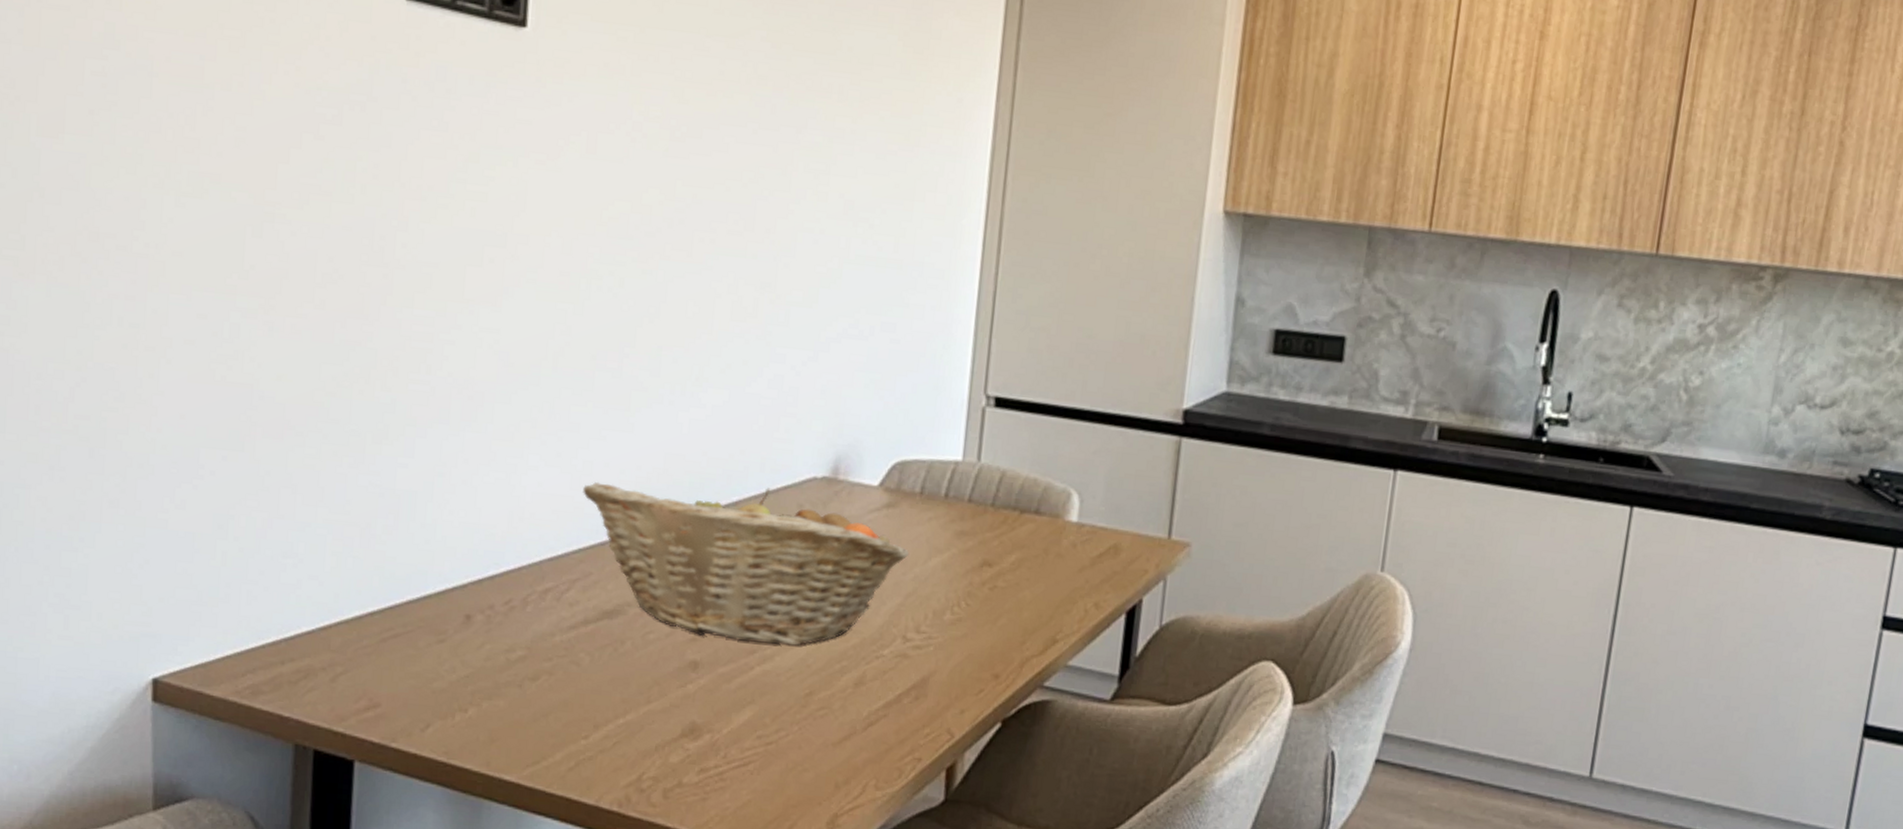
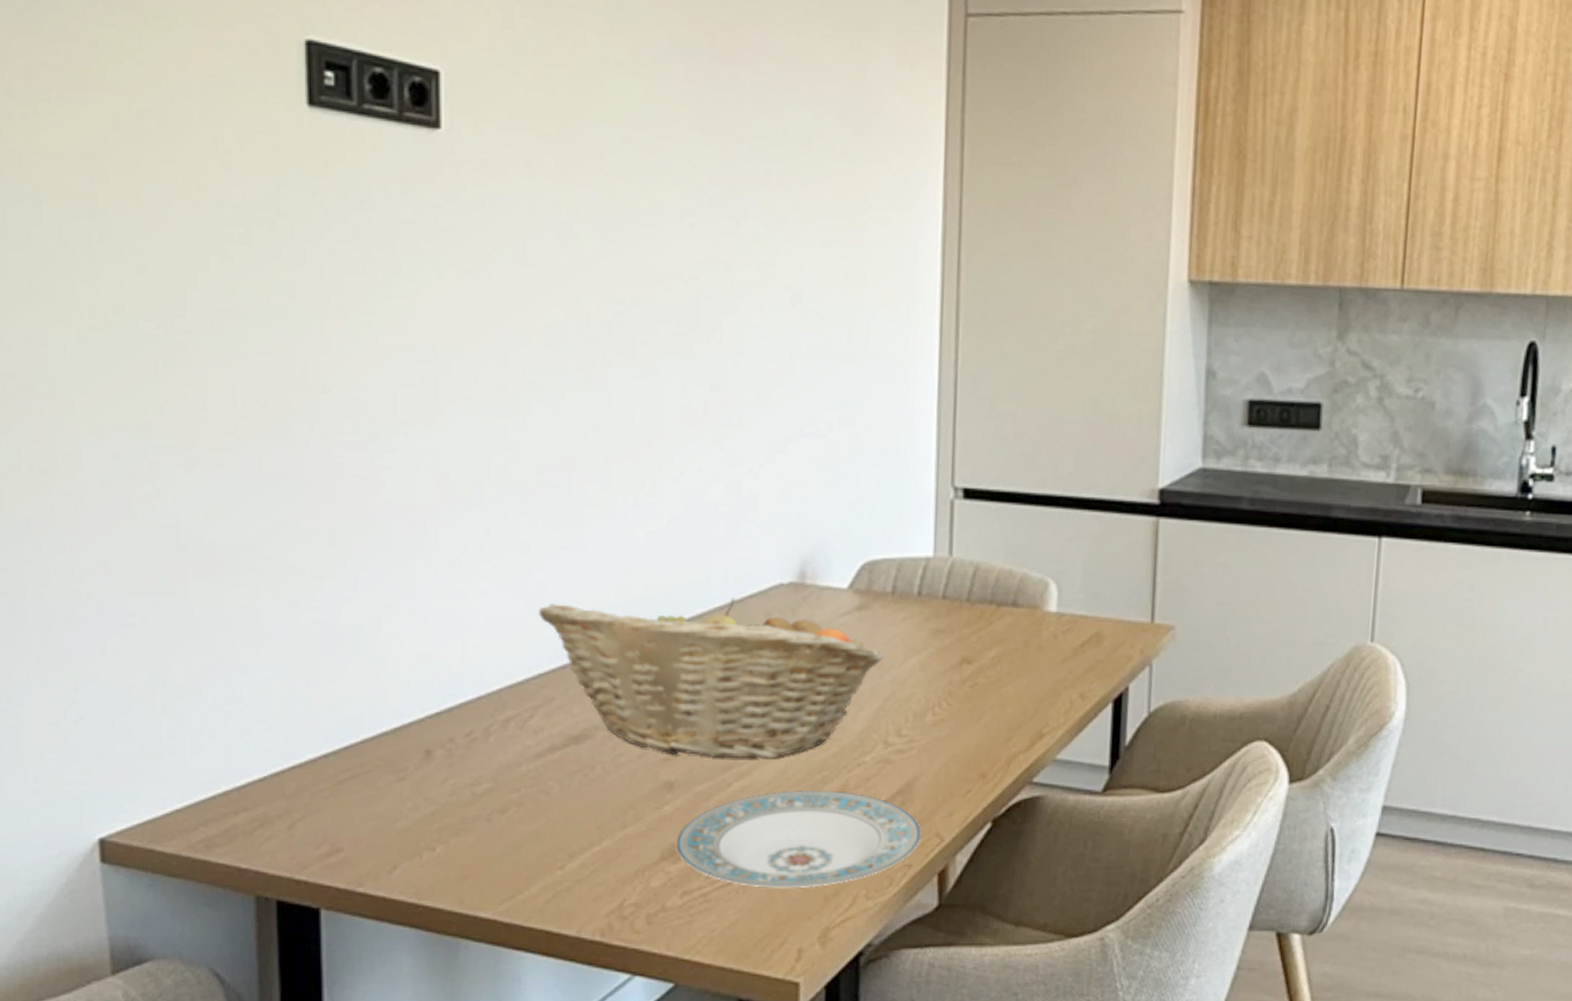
plate: none [696,677,934,774] -> present [676,789,922,888]

